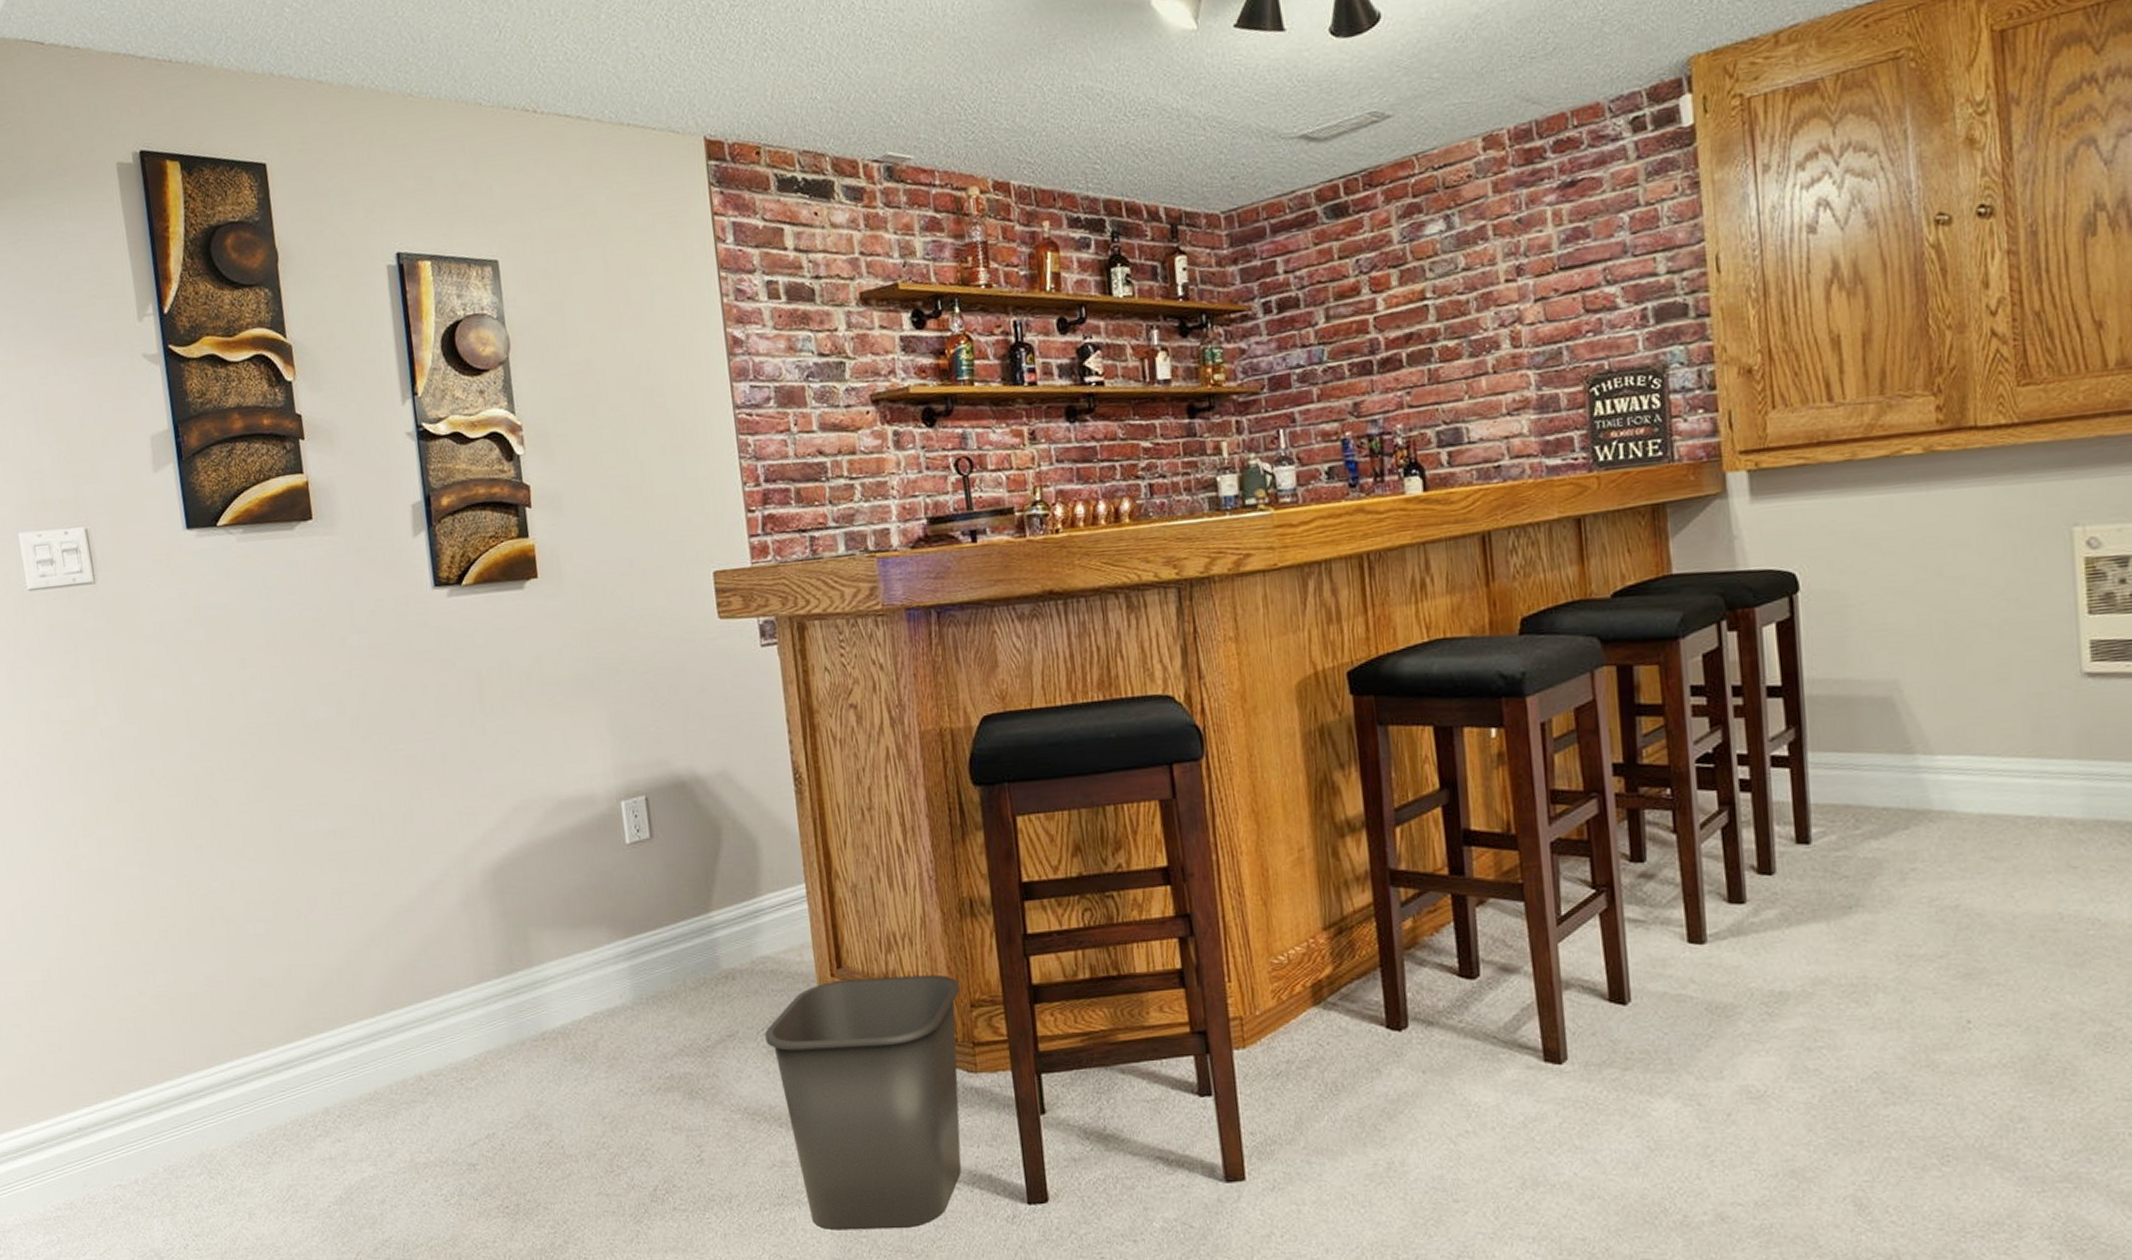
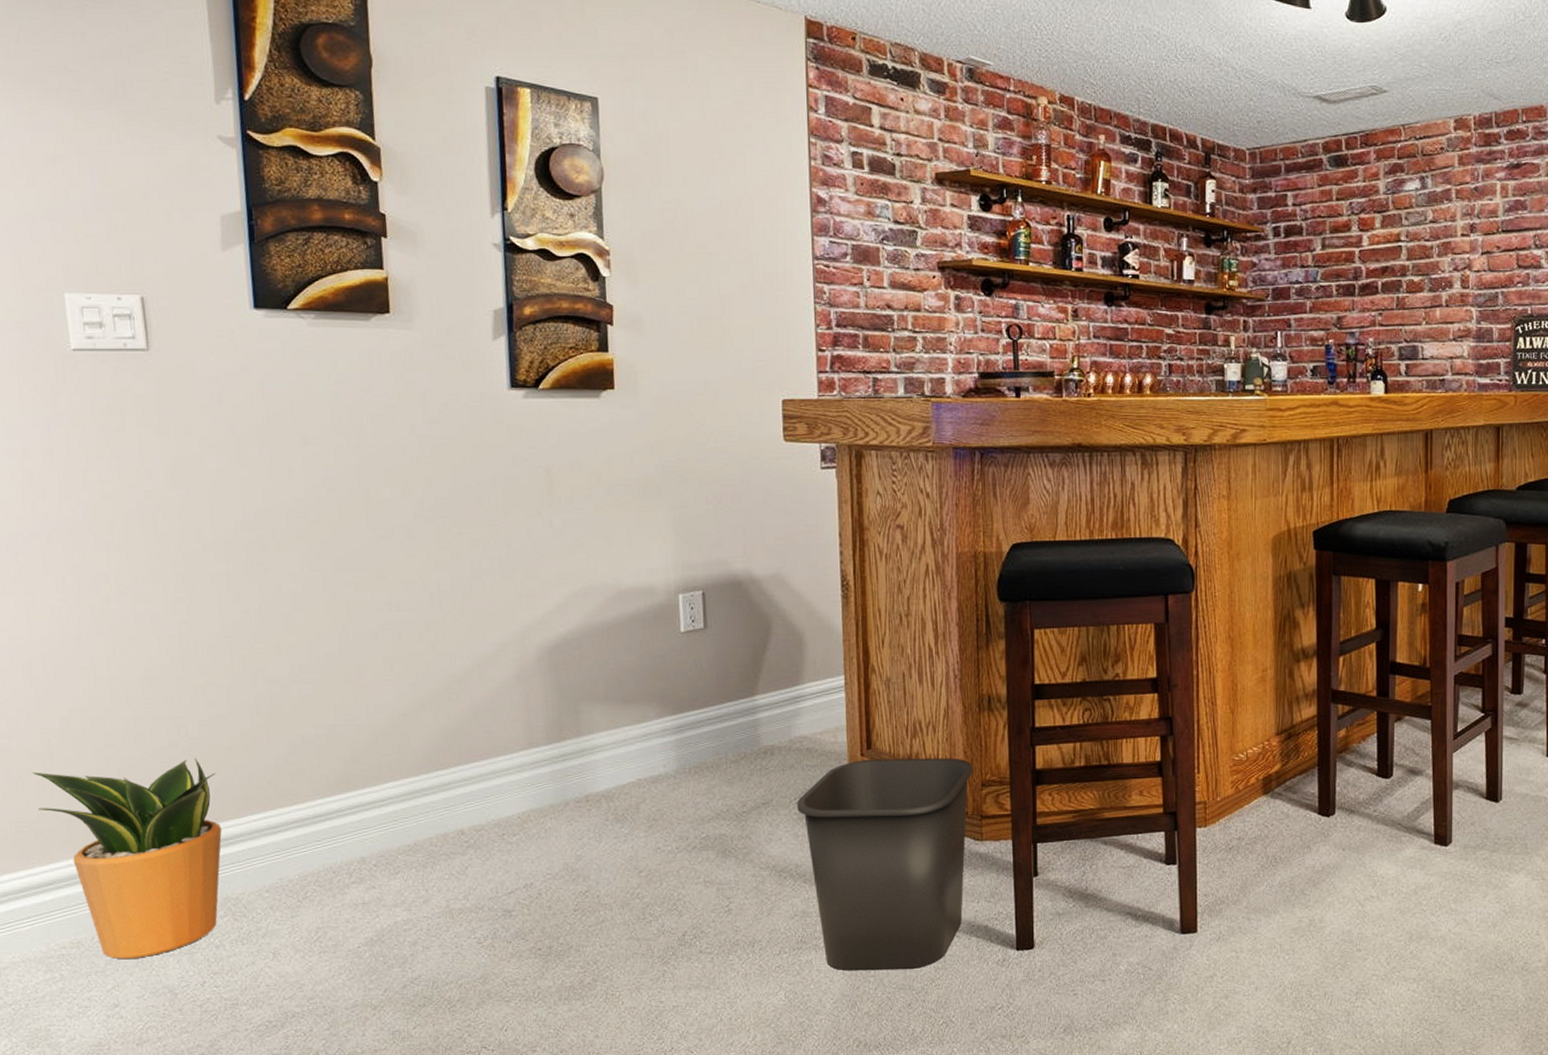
potted plant: none [21,1006,195,1221] -> present [33,758,222,960]

